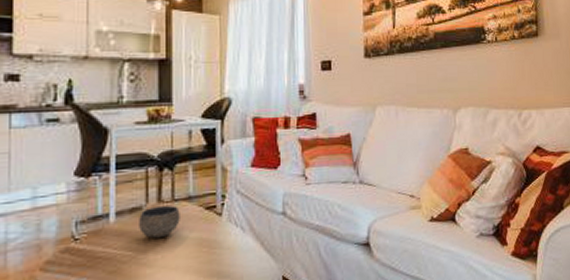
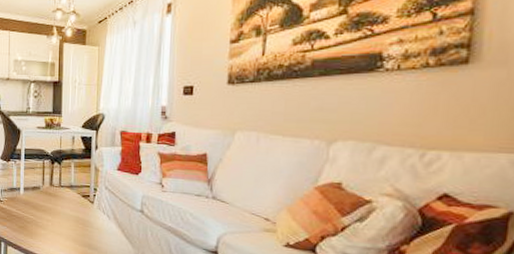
bowl: present [139,205,180,239] -> none [38,188,65,211]

